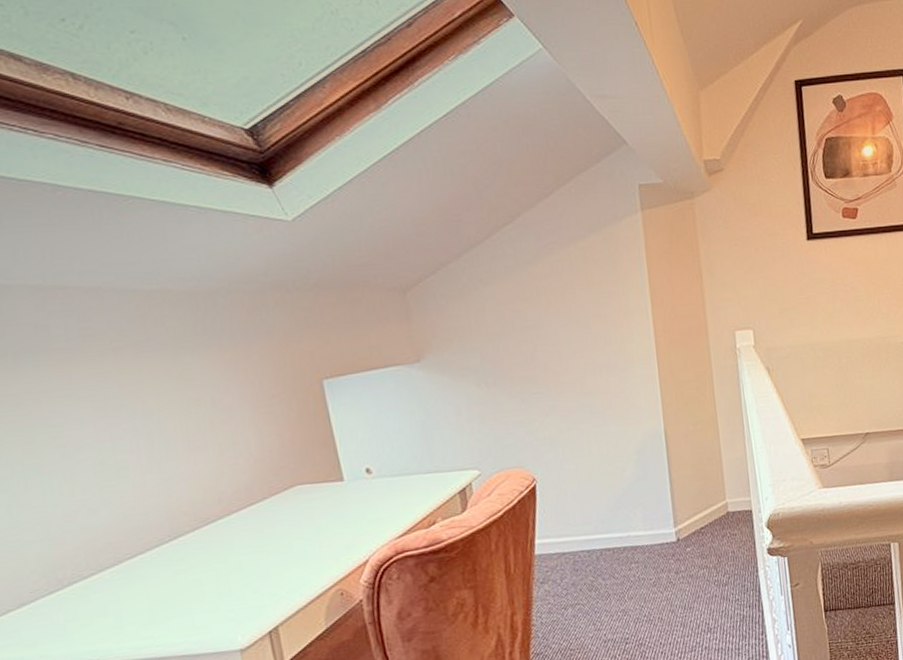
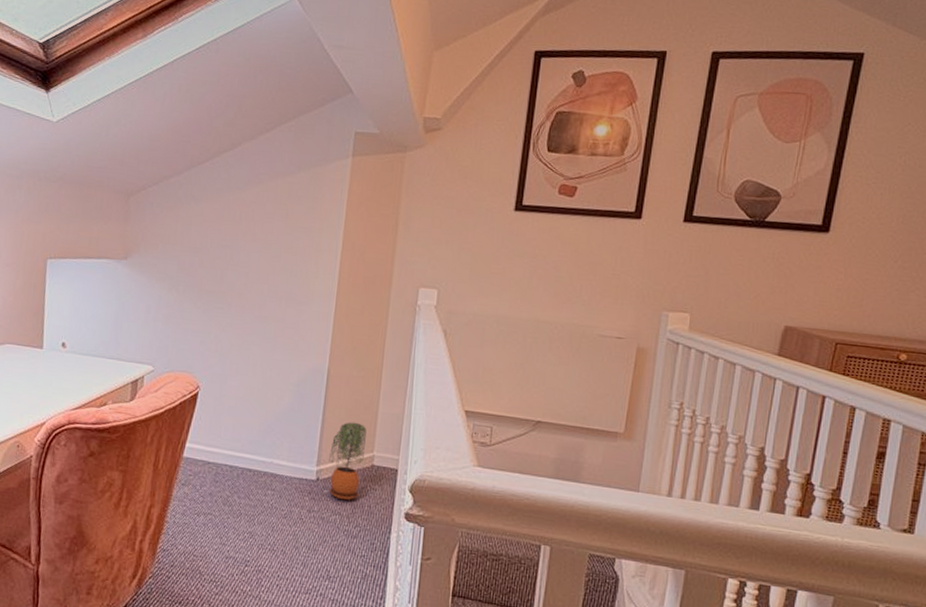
potted plant: none [684,475,721,553] -> present [329,422,367,501]

